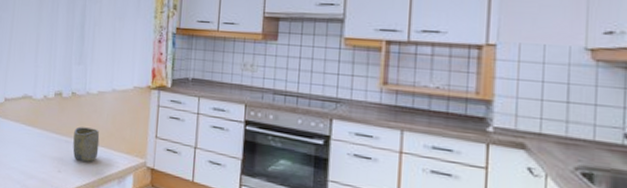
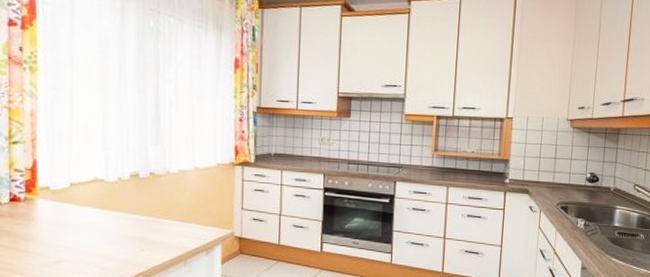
cup: present [72,126,100,162] -> none [155,205,184,238]

